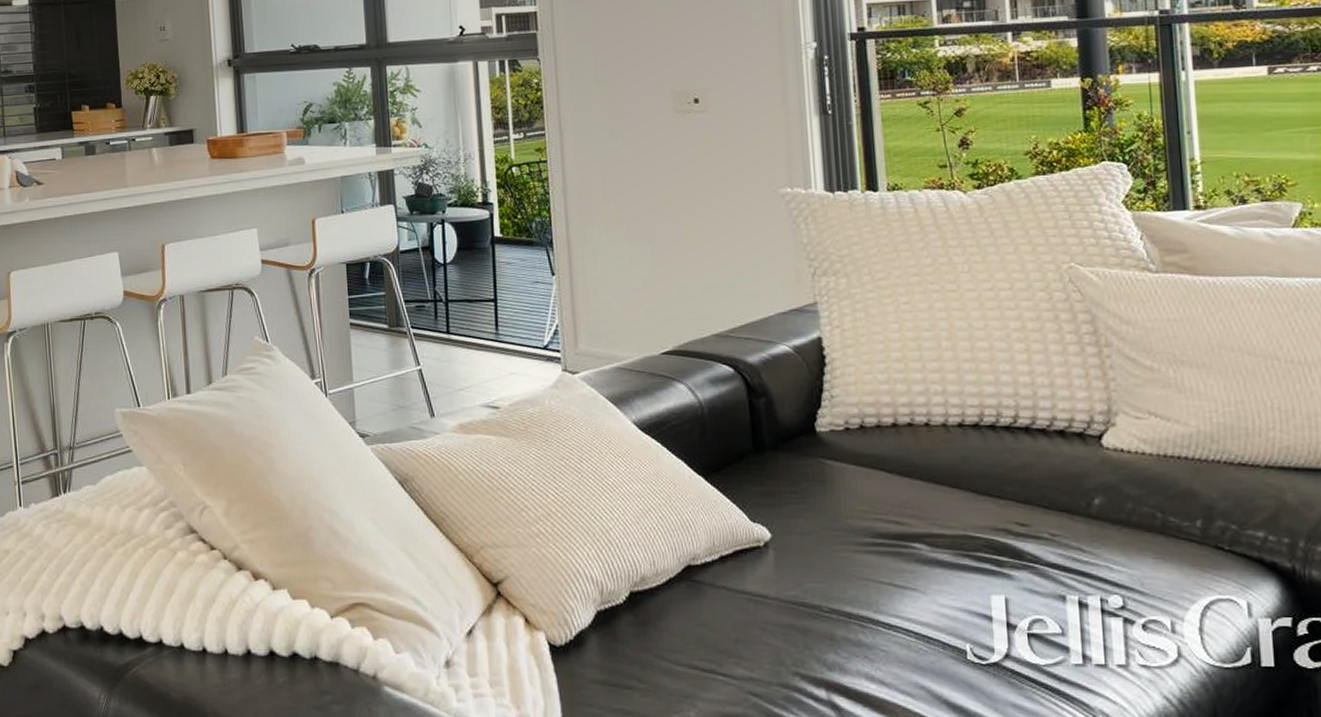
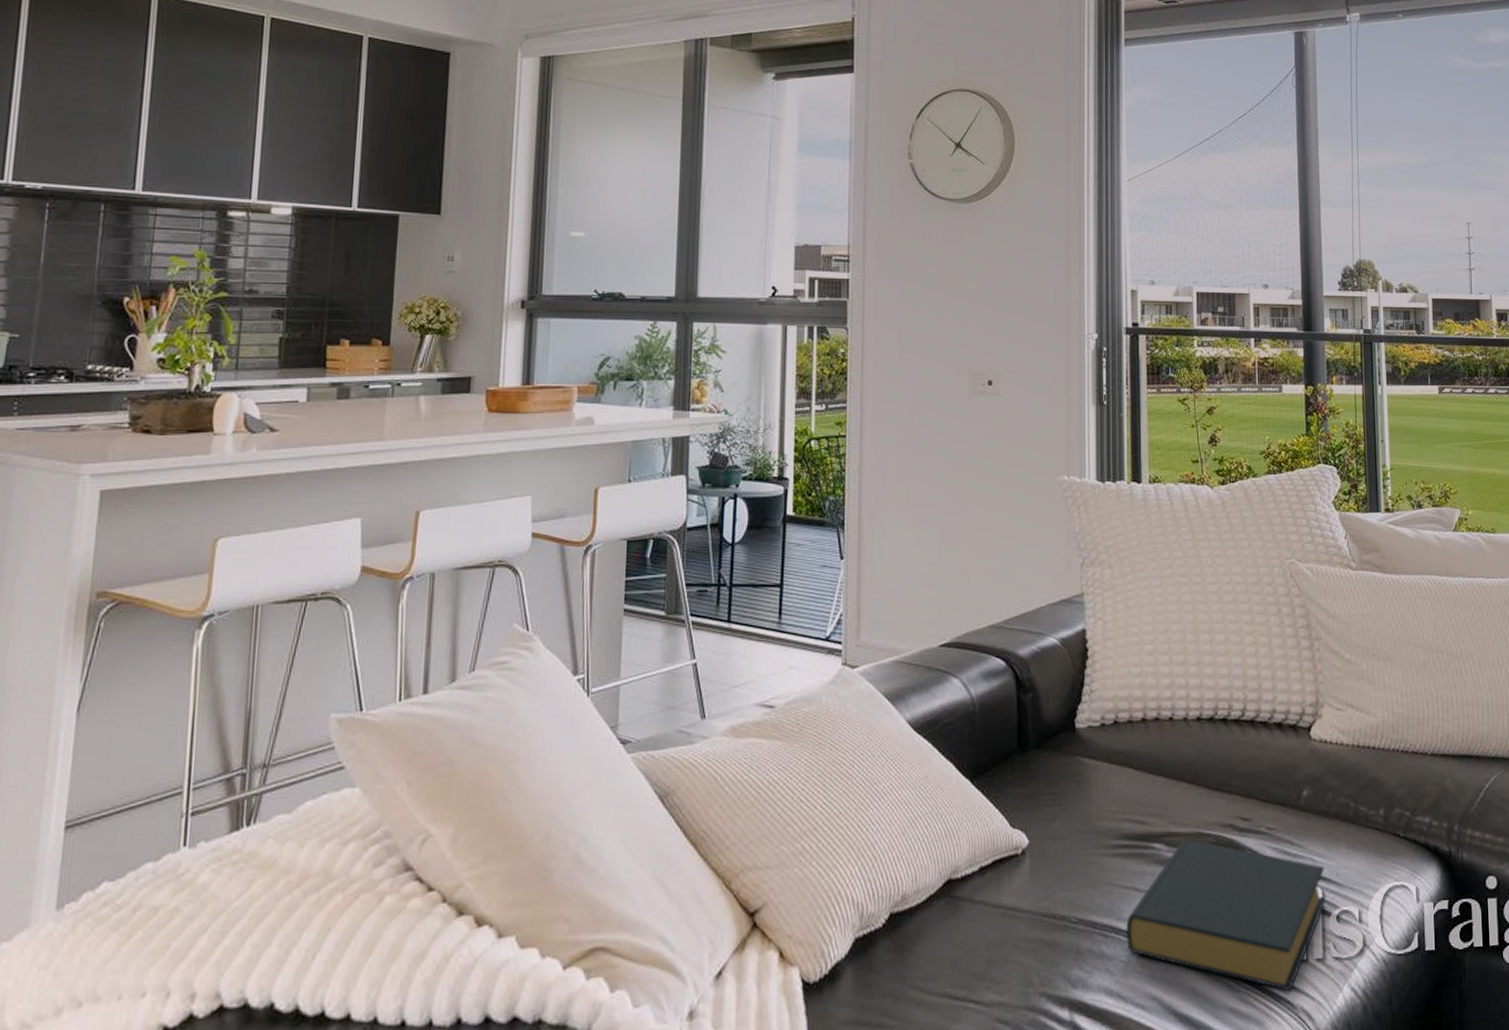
hardback book: none [885,541,1128,693] -> present [1126,839,1326,992]

